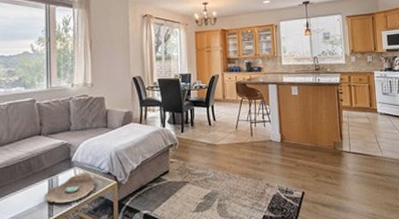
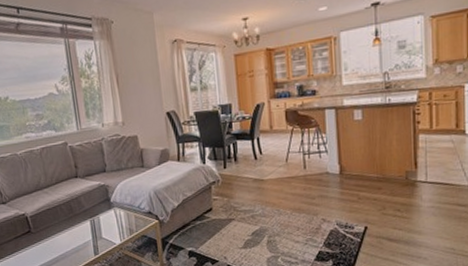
decorative bowl: present [45,172,96,204] -> none [89,212,137,243]

